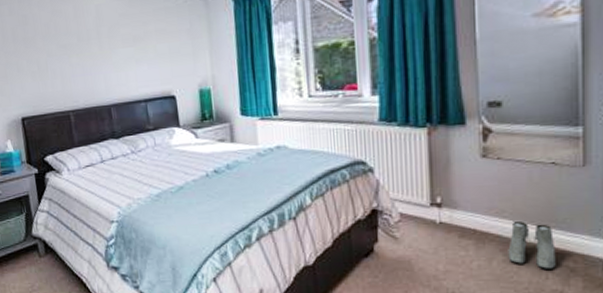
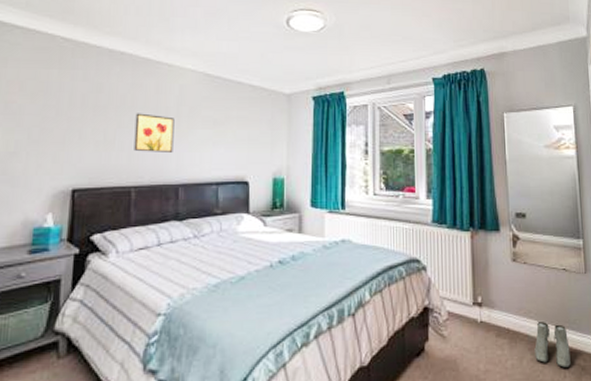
wall art: none [60,39,100,77] -> present [134,113,175,152]

